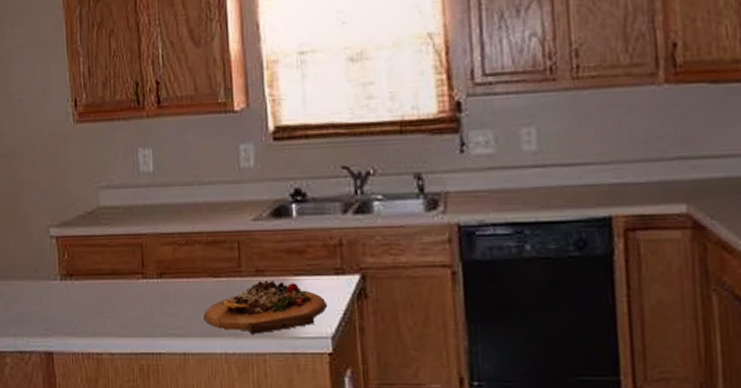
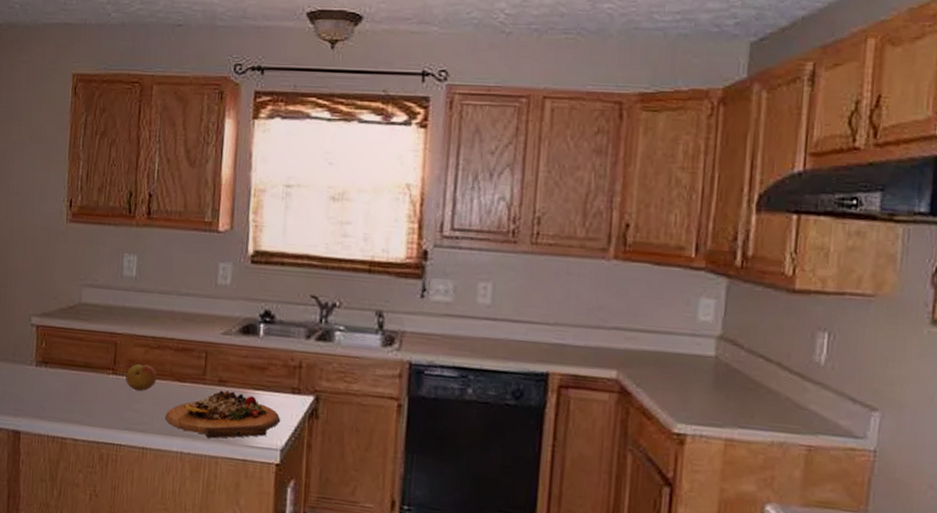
fruit: none [156,263,190,293] -> present [125,364,157,392]

